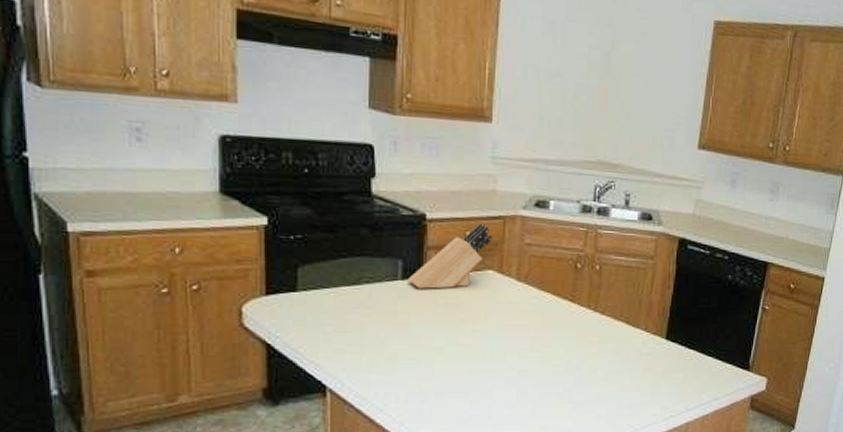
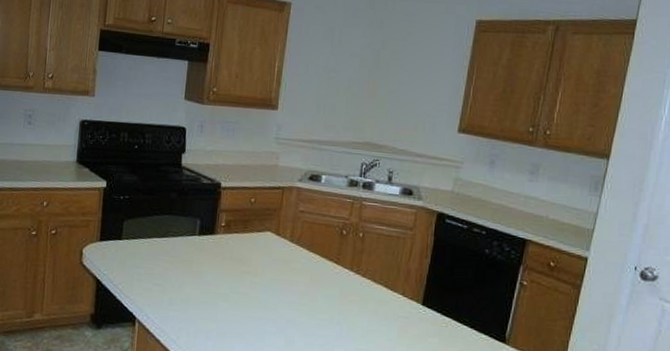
knife block: present [407,223,492,289] -> none [203,192,272,245]

